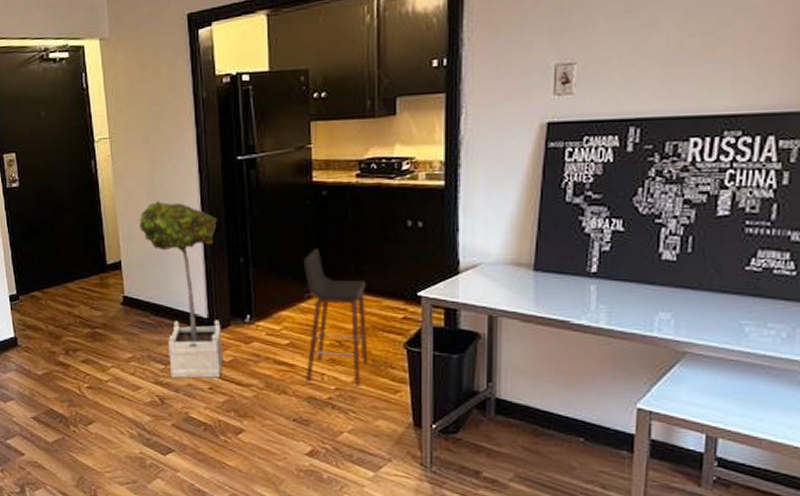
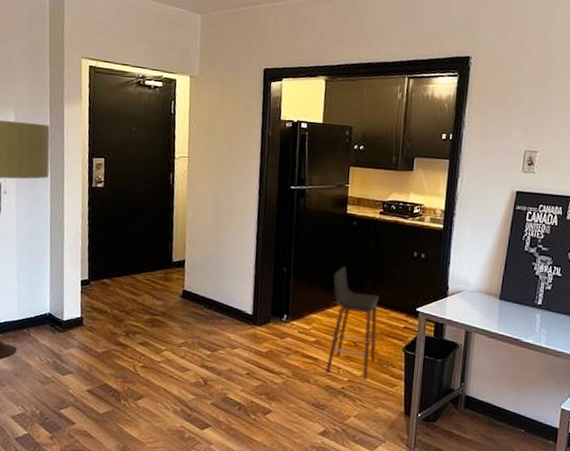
potted tree: present [138,201,223,379] -> none [203,214,270,366]

